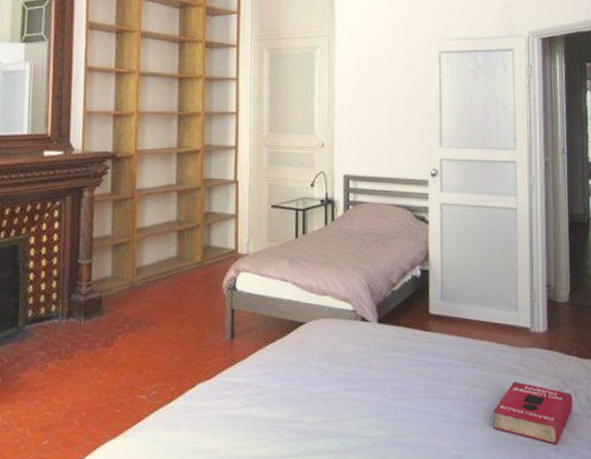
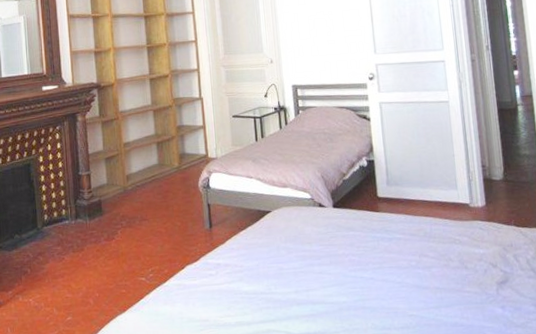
book: present [493,381,573,445] -> none [442,250,515,302]

